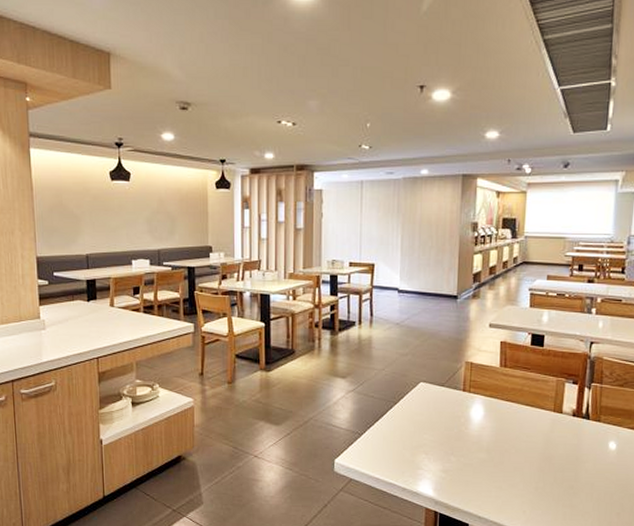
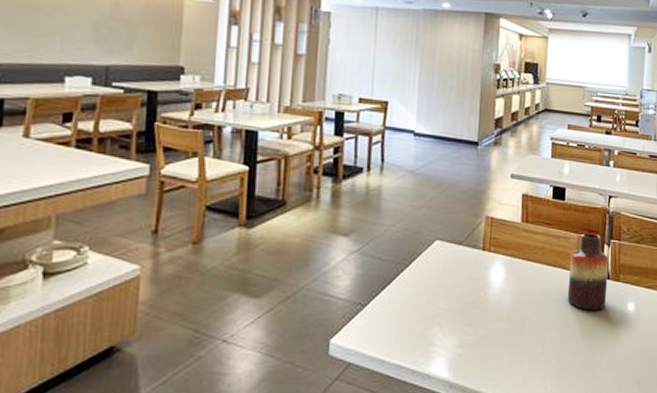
vase: none [545,377,590,447] -> present [567,233,609,311]

